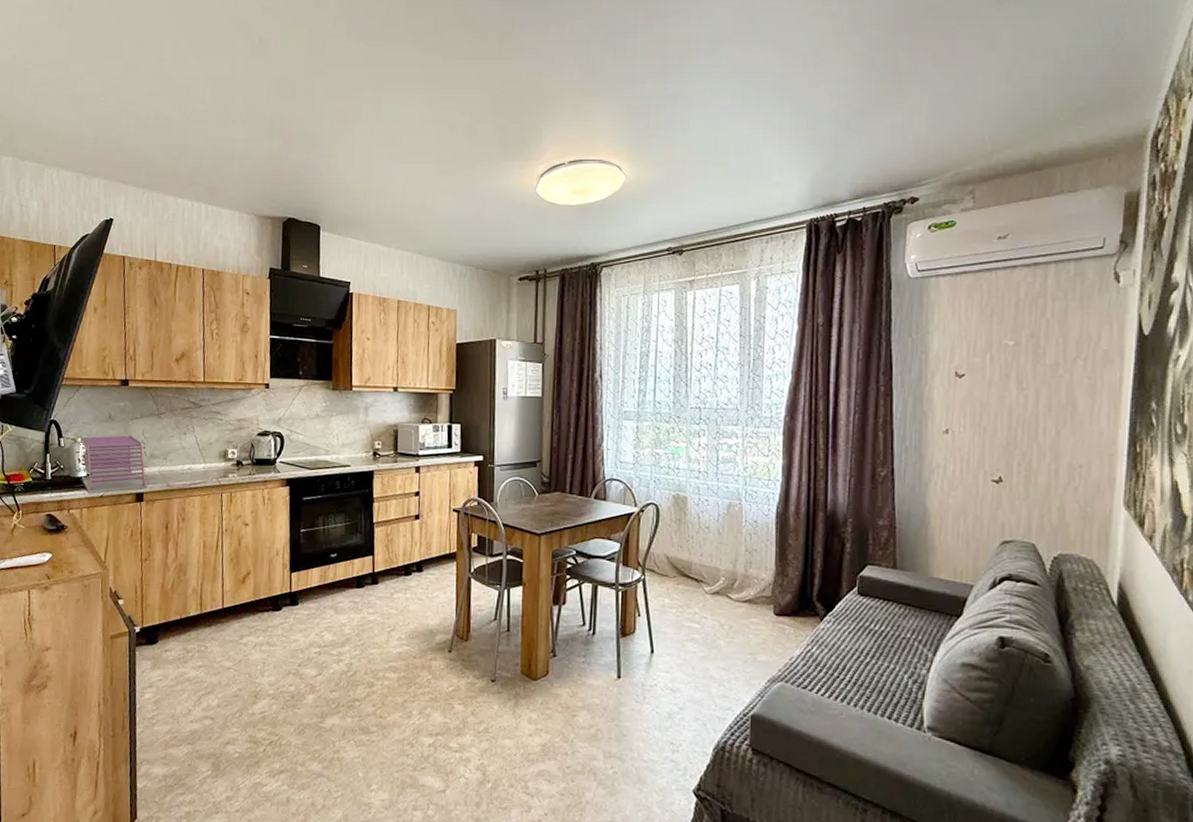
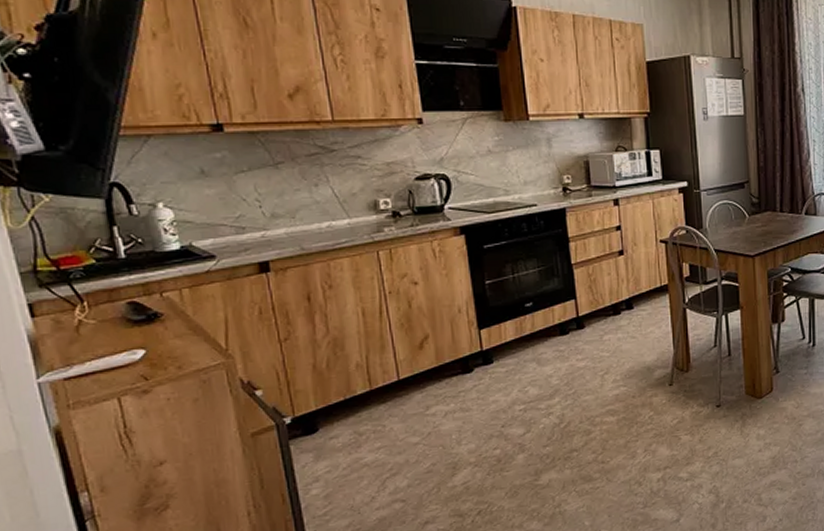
dish rack: present [79,435,148,494] -> none [162,193,274,270]

